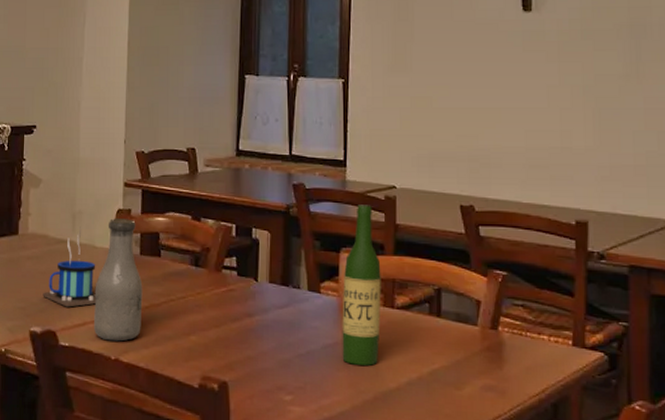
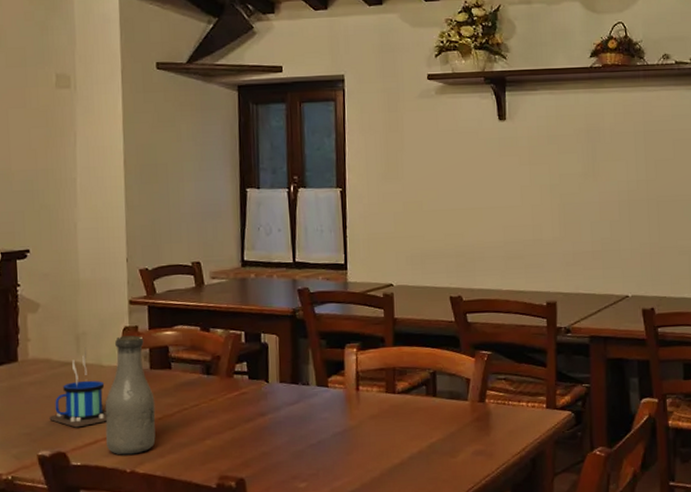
wine bottle: present [342,204,381,366] -> none [348,303,384,448]

